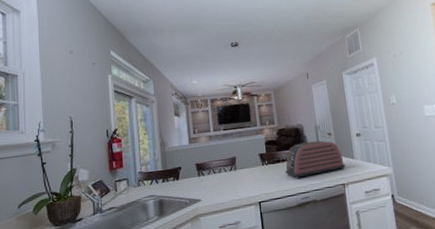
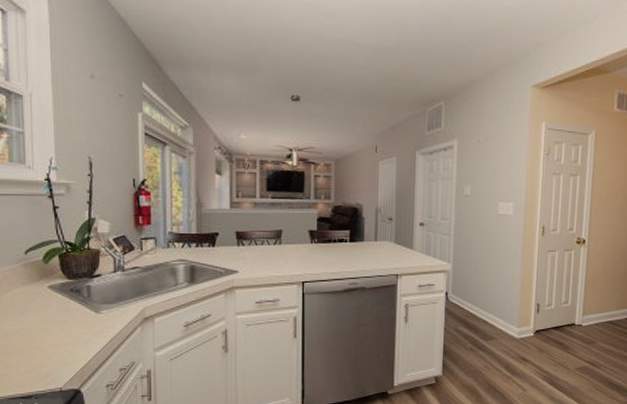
toaster: present [282,140,346,179] -> none [335,224,402,262]

